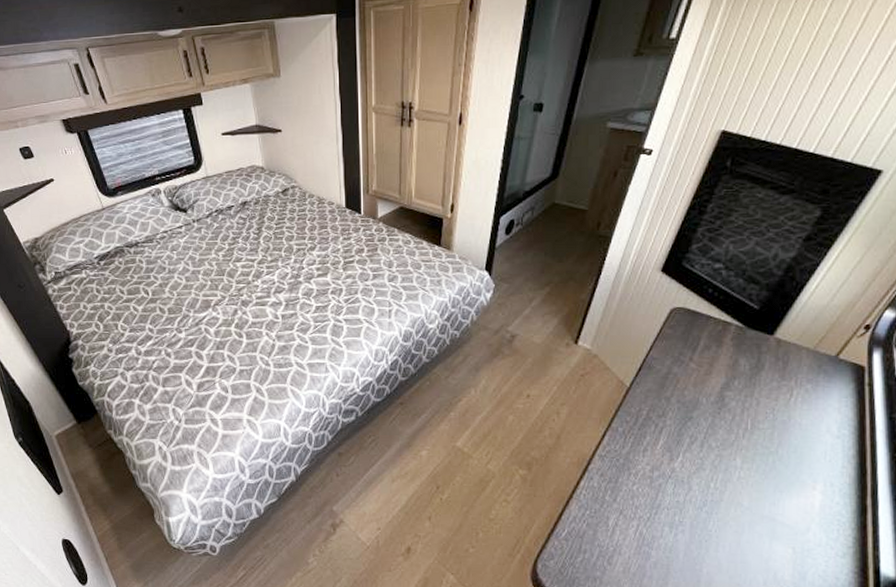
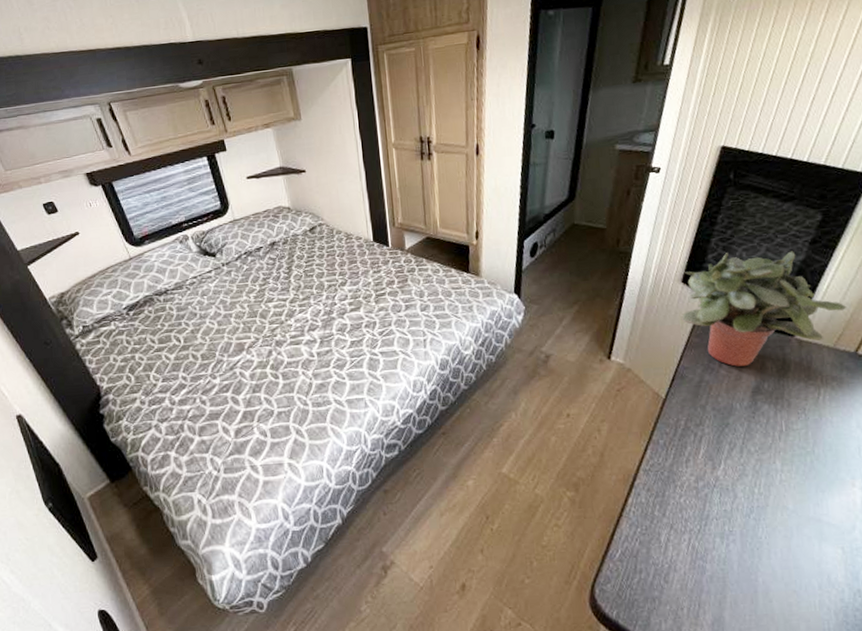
potted plant: none [655,244,834,361] -> present [680,251,847,367]

